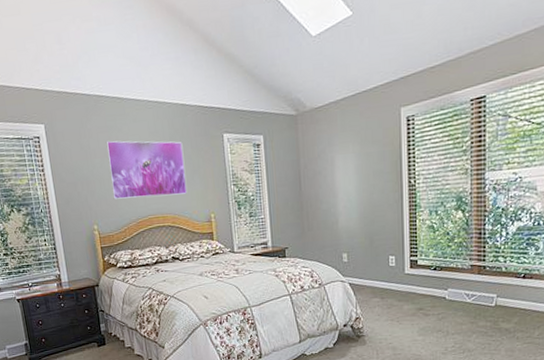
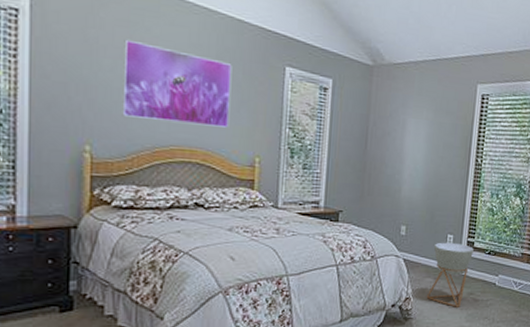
planter: none [375,263,418,323] -> present [426,242,474,307]

